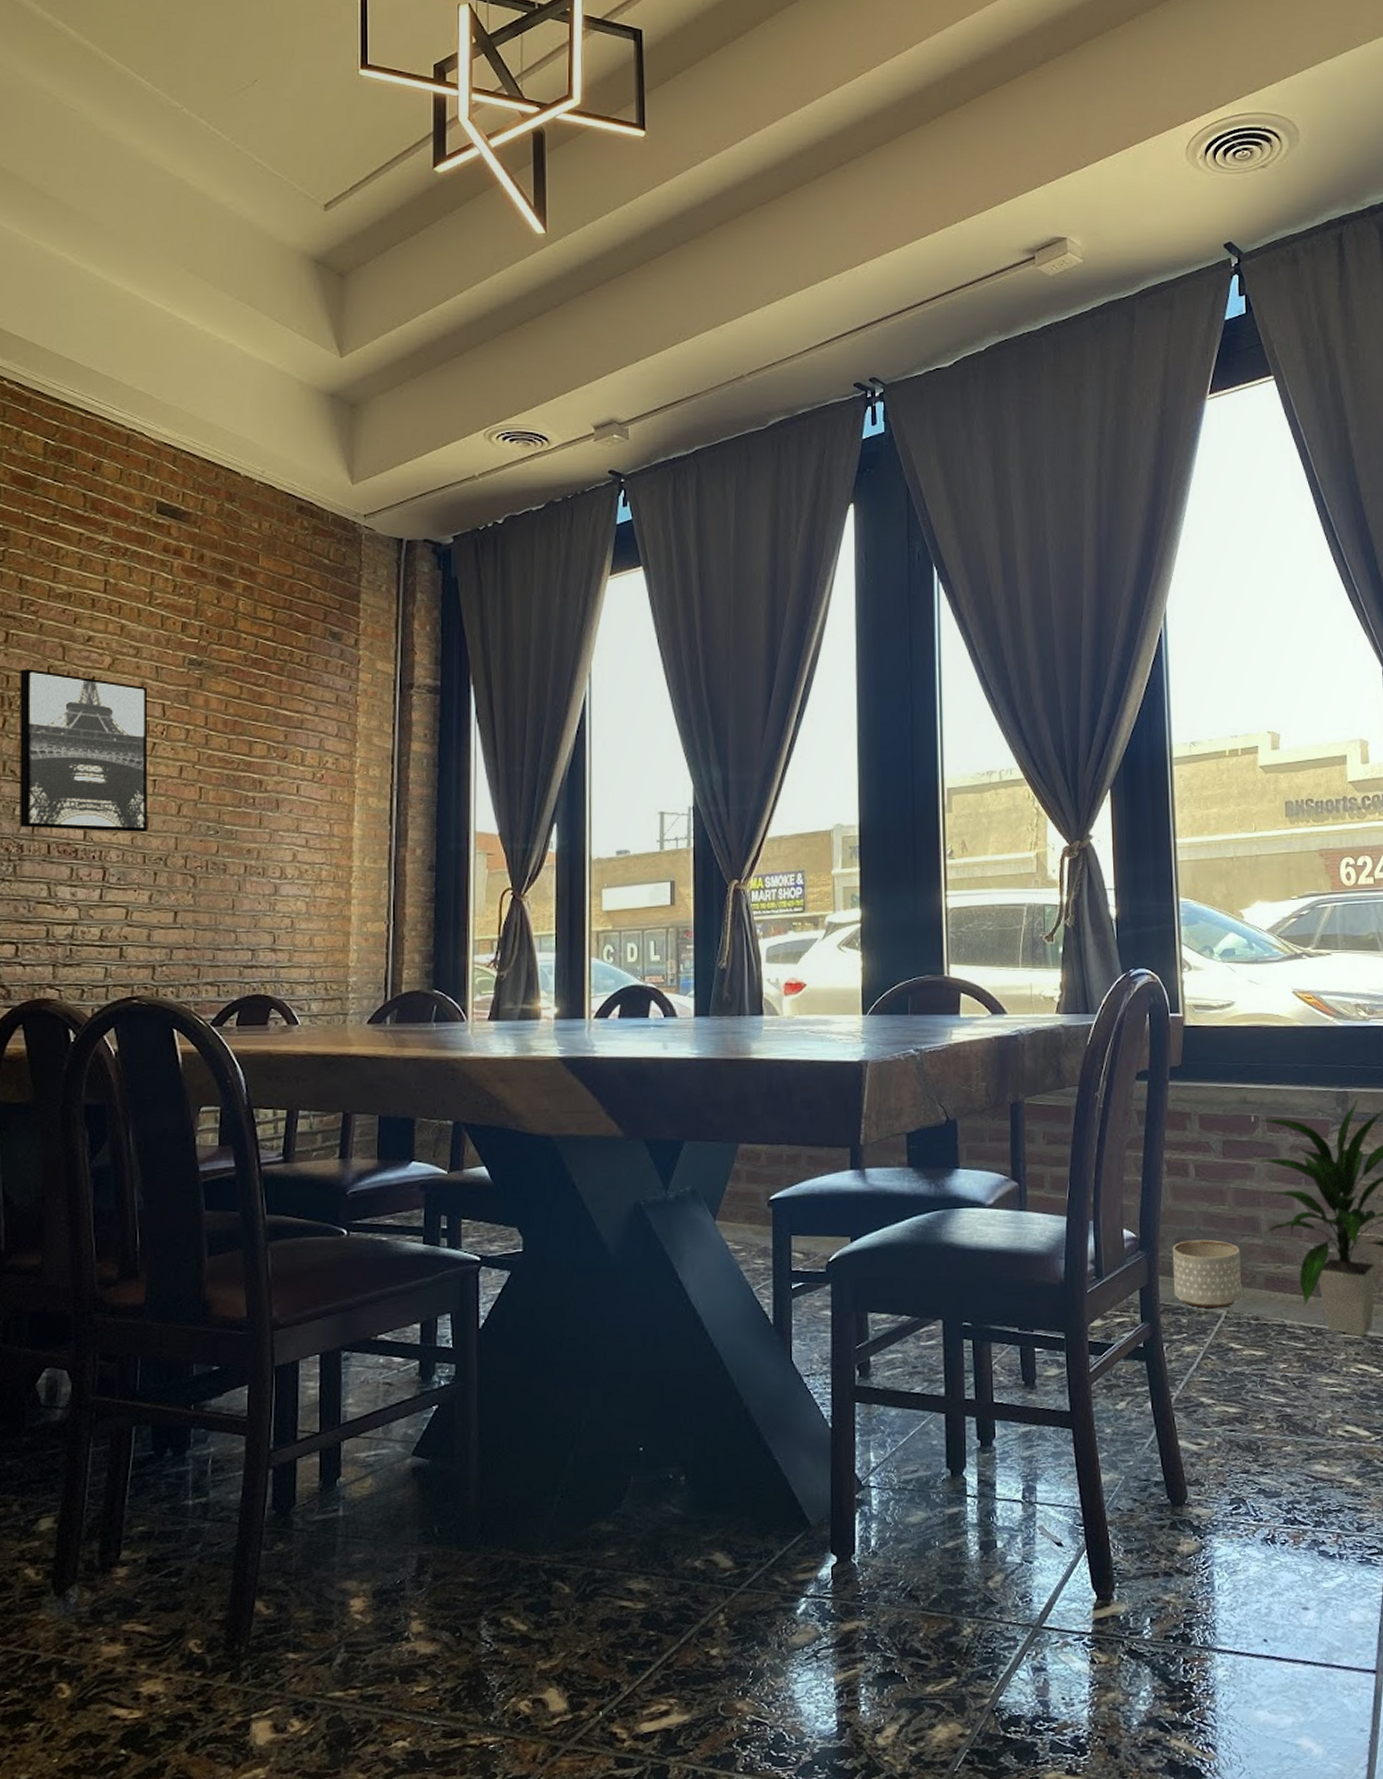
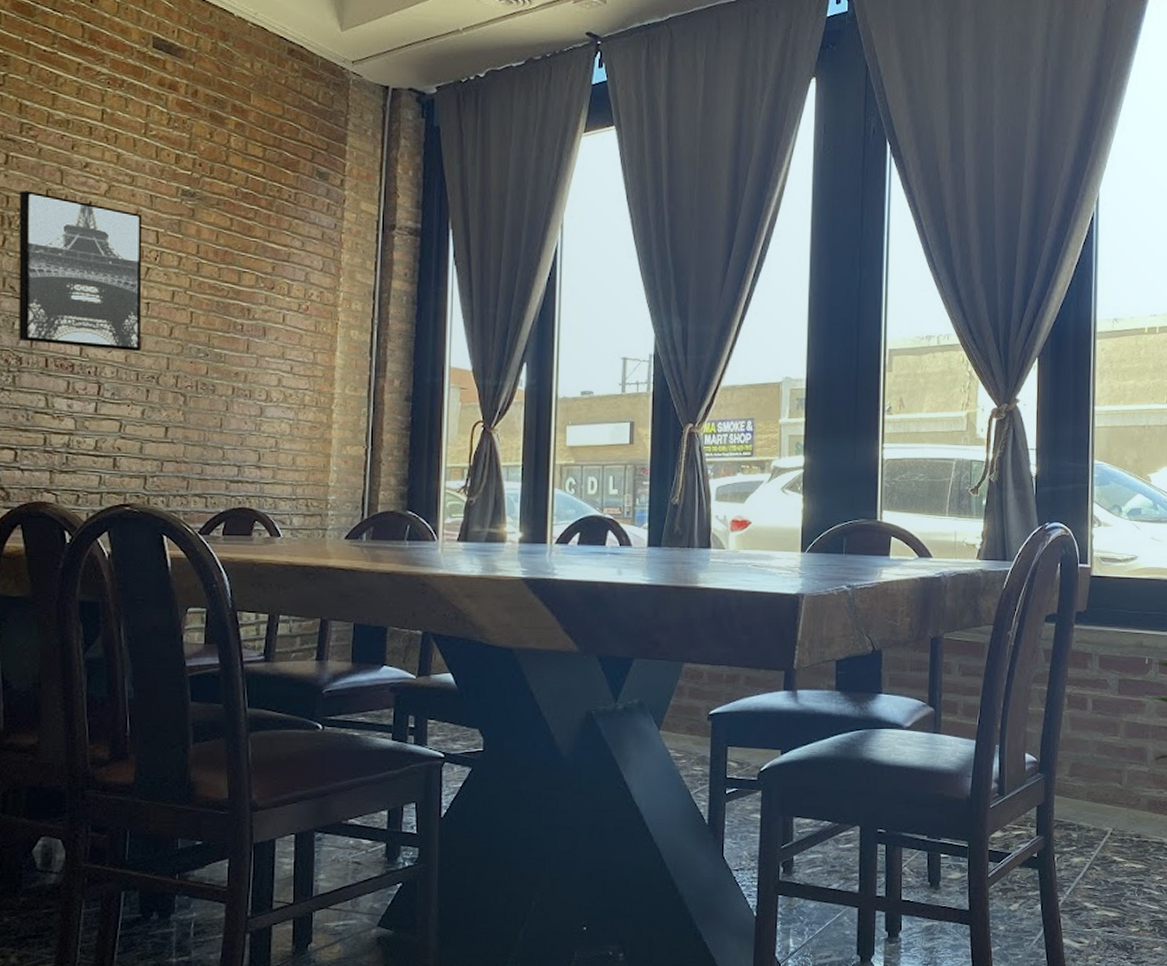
planter: present [1172,1239,1243,1309] -> none [1067,765,1128,826]

